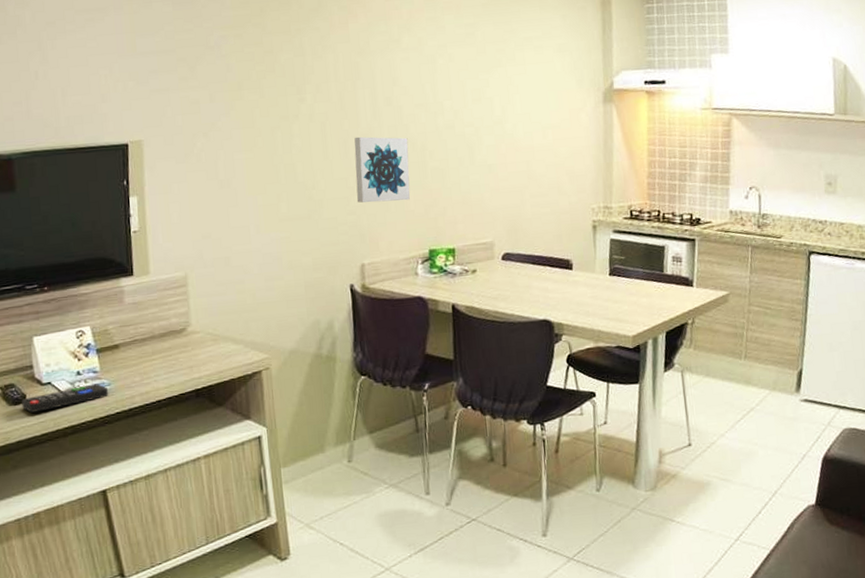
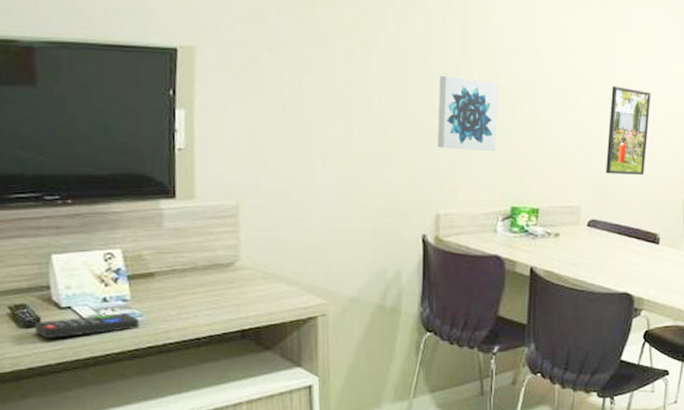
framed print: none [512,125,552,208] -> present [605,86,651,175]

